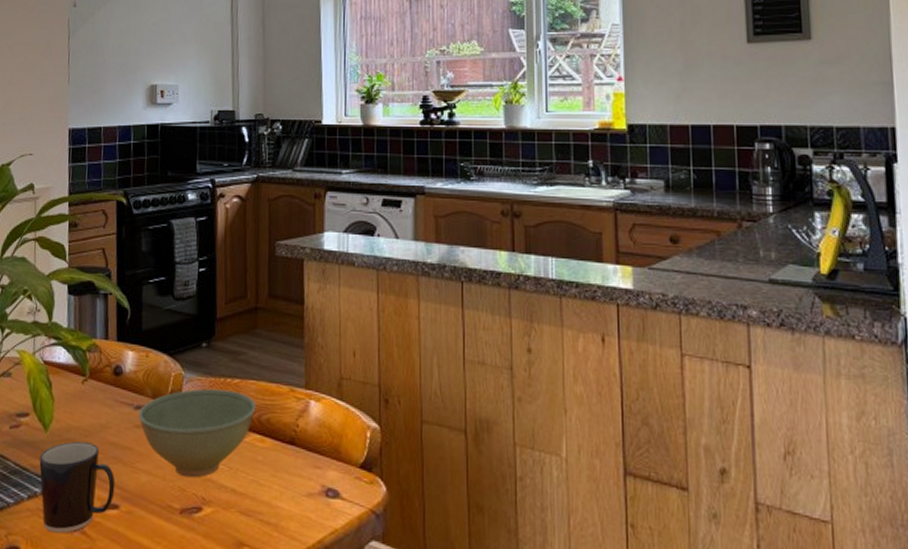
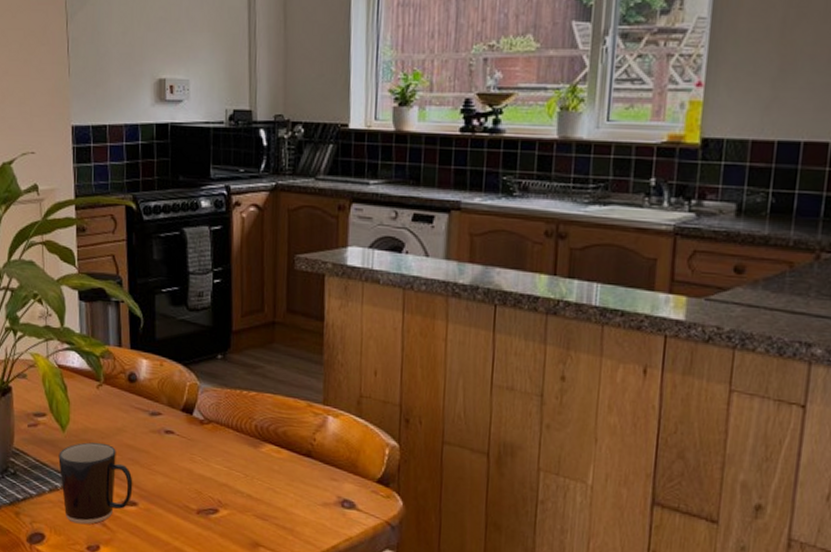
bowl: present [138,388,256,478] -> none [154,399,273,483]

